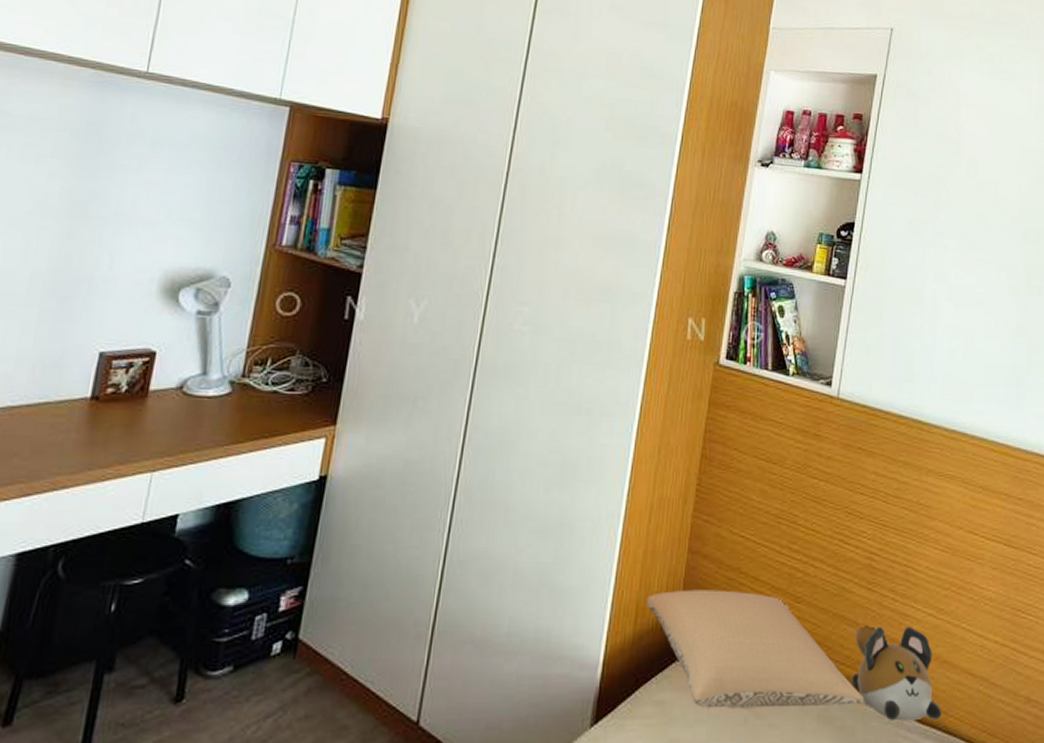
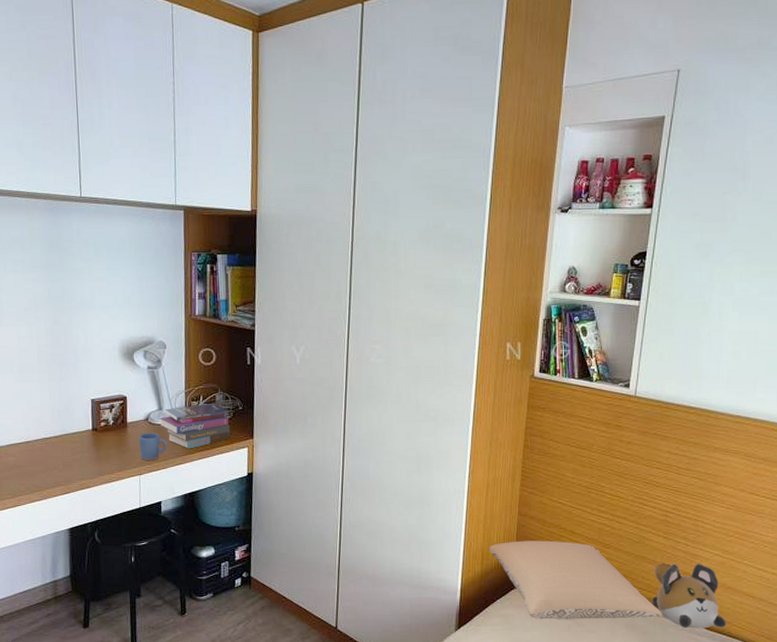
mug: none [159,407,205,450] -> present [139,432,168,460]
books: none [199,369,307,436] -> present [160,402,231,449]

